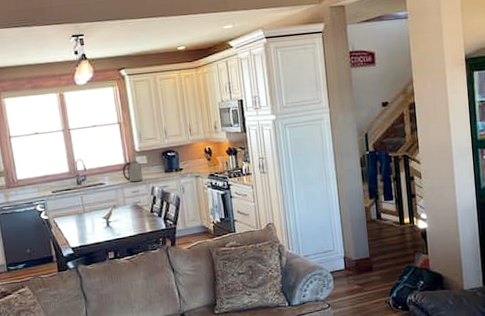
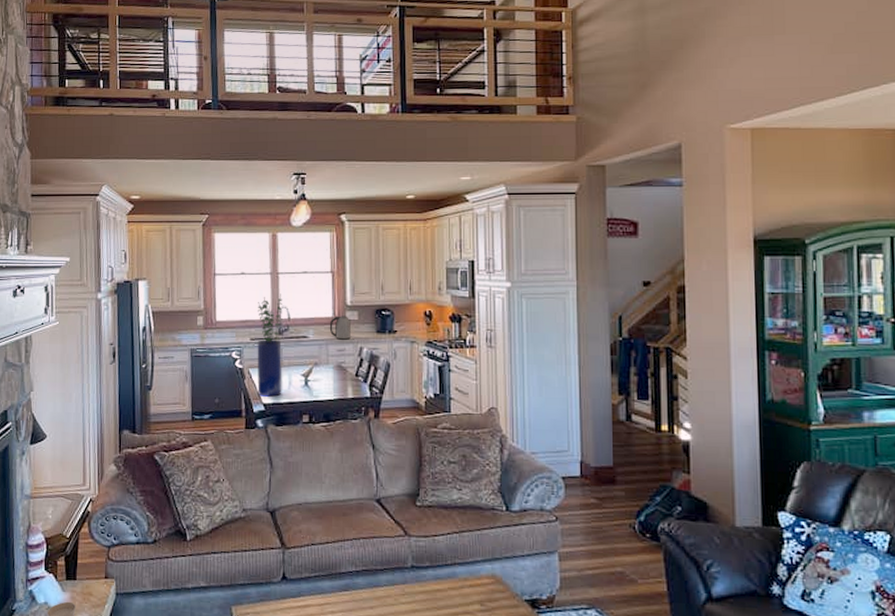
vase: none [54,148,87,241] -> present [257,293,282,397]

